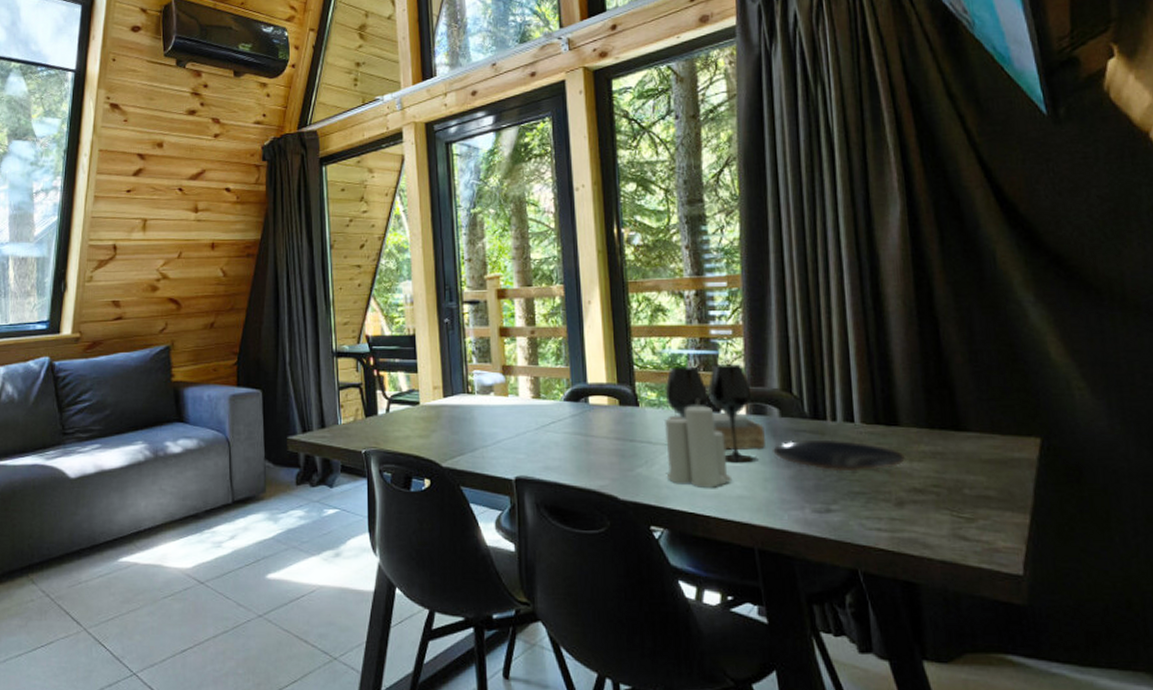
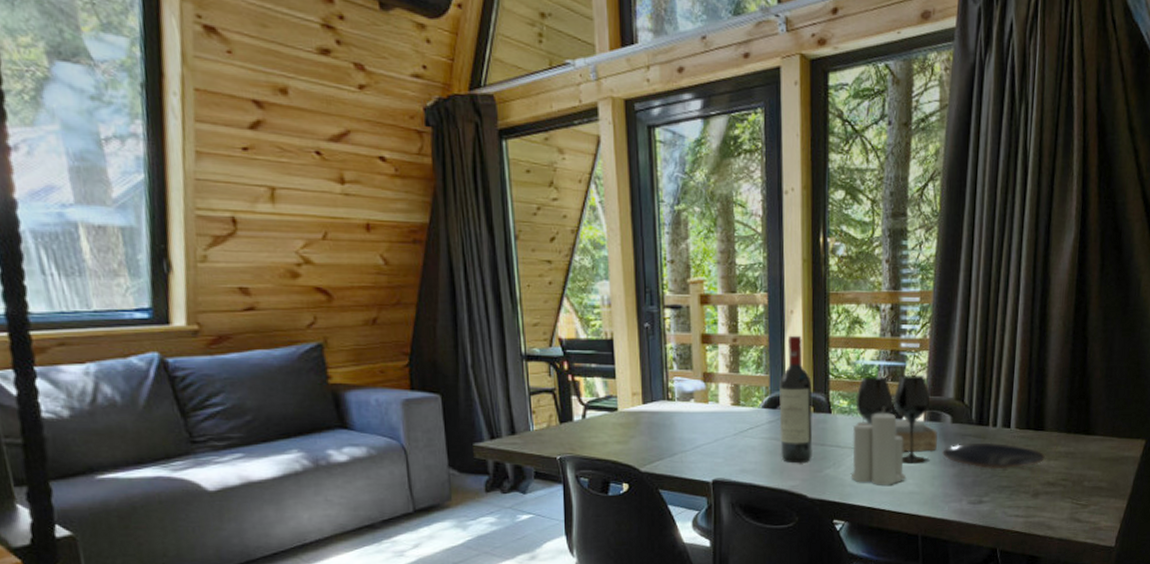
wine bottle: none [581,325,621,460] -> present [779,335,813,462]

